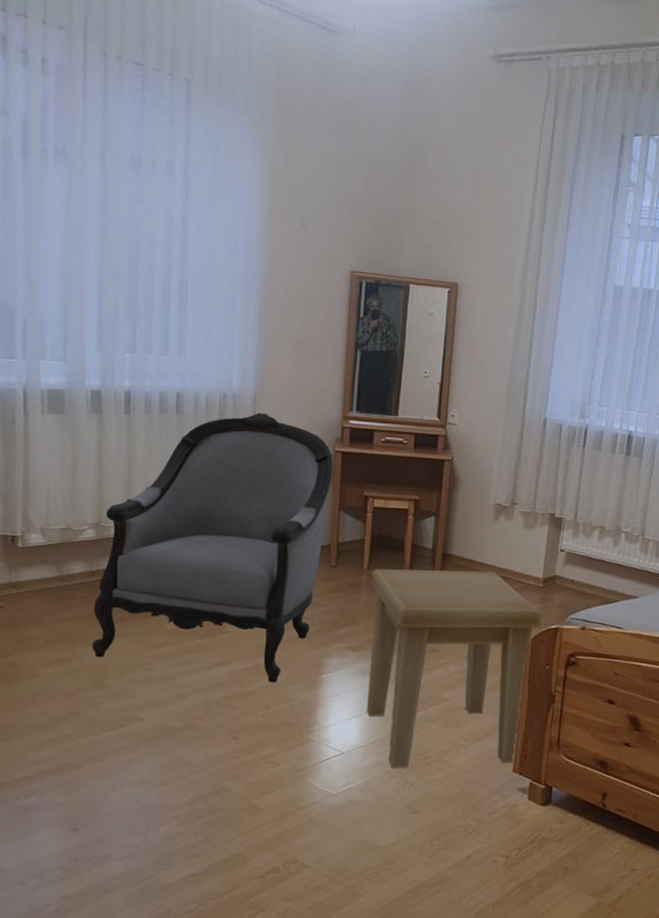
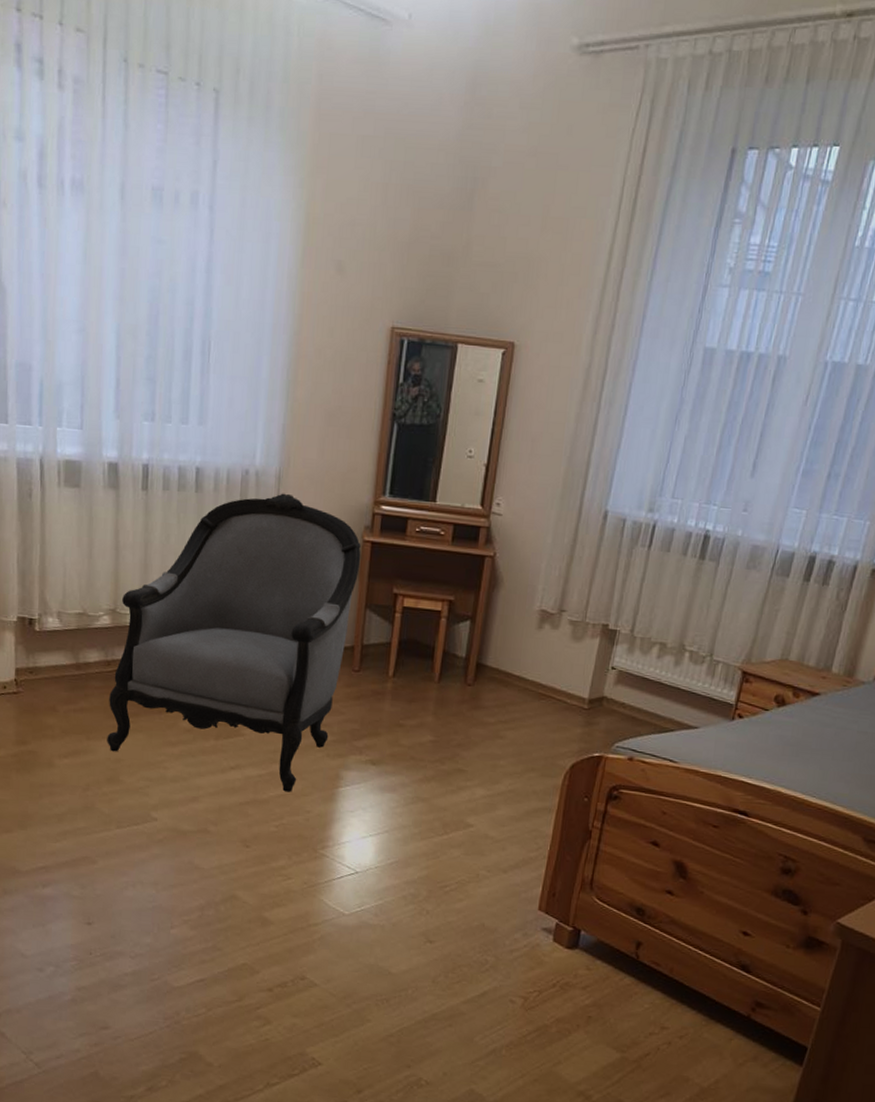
side table: present [366,569,542,769] -> none [384,676,584,900]

